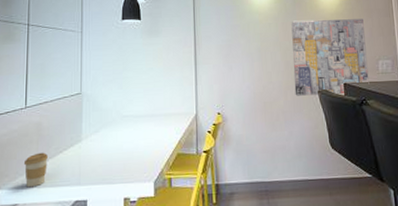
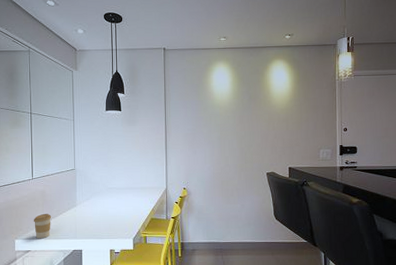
wall art: present [291,19,370,96] -> none [247,114,311,177]

